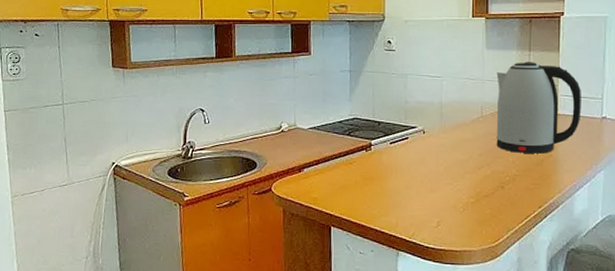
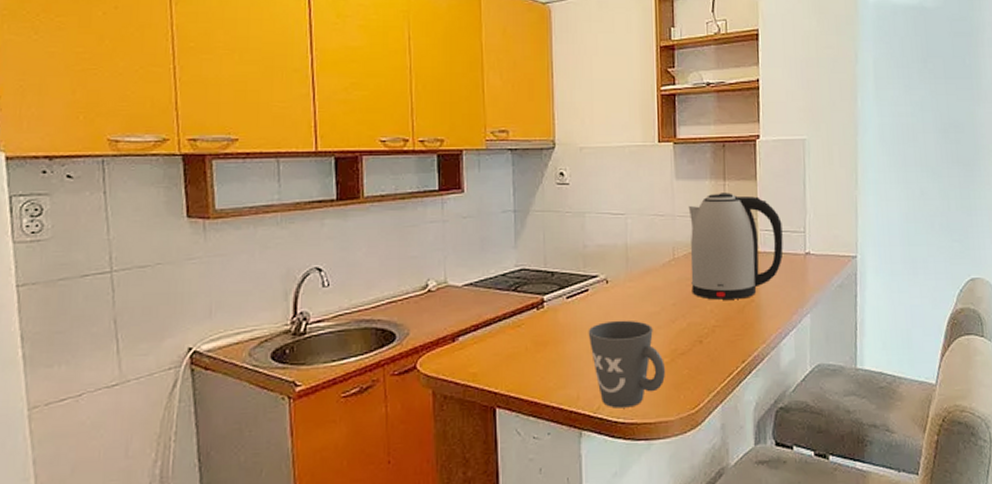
mug: none [406,164,471,237] -> present [588,320,666,408]

